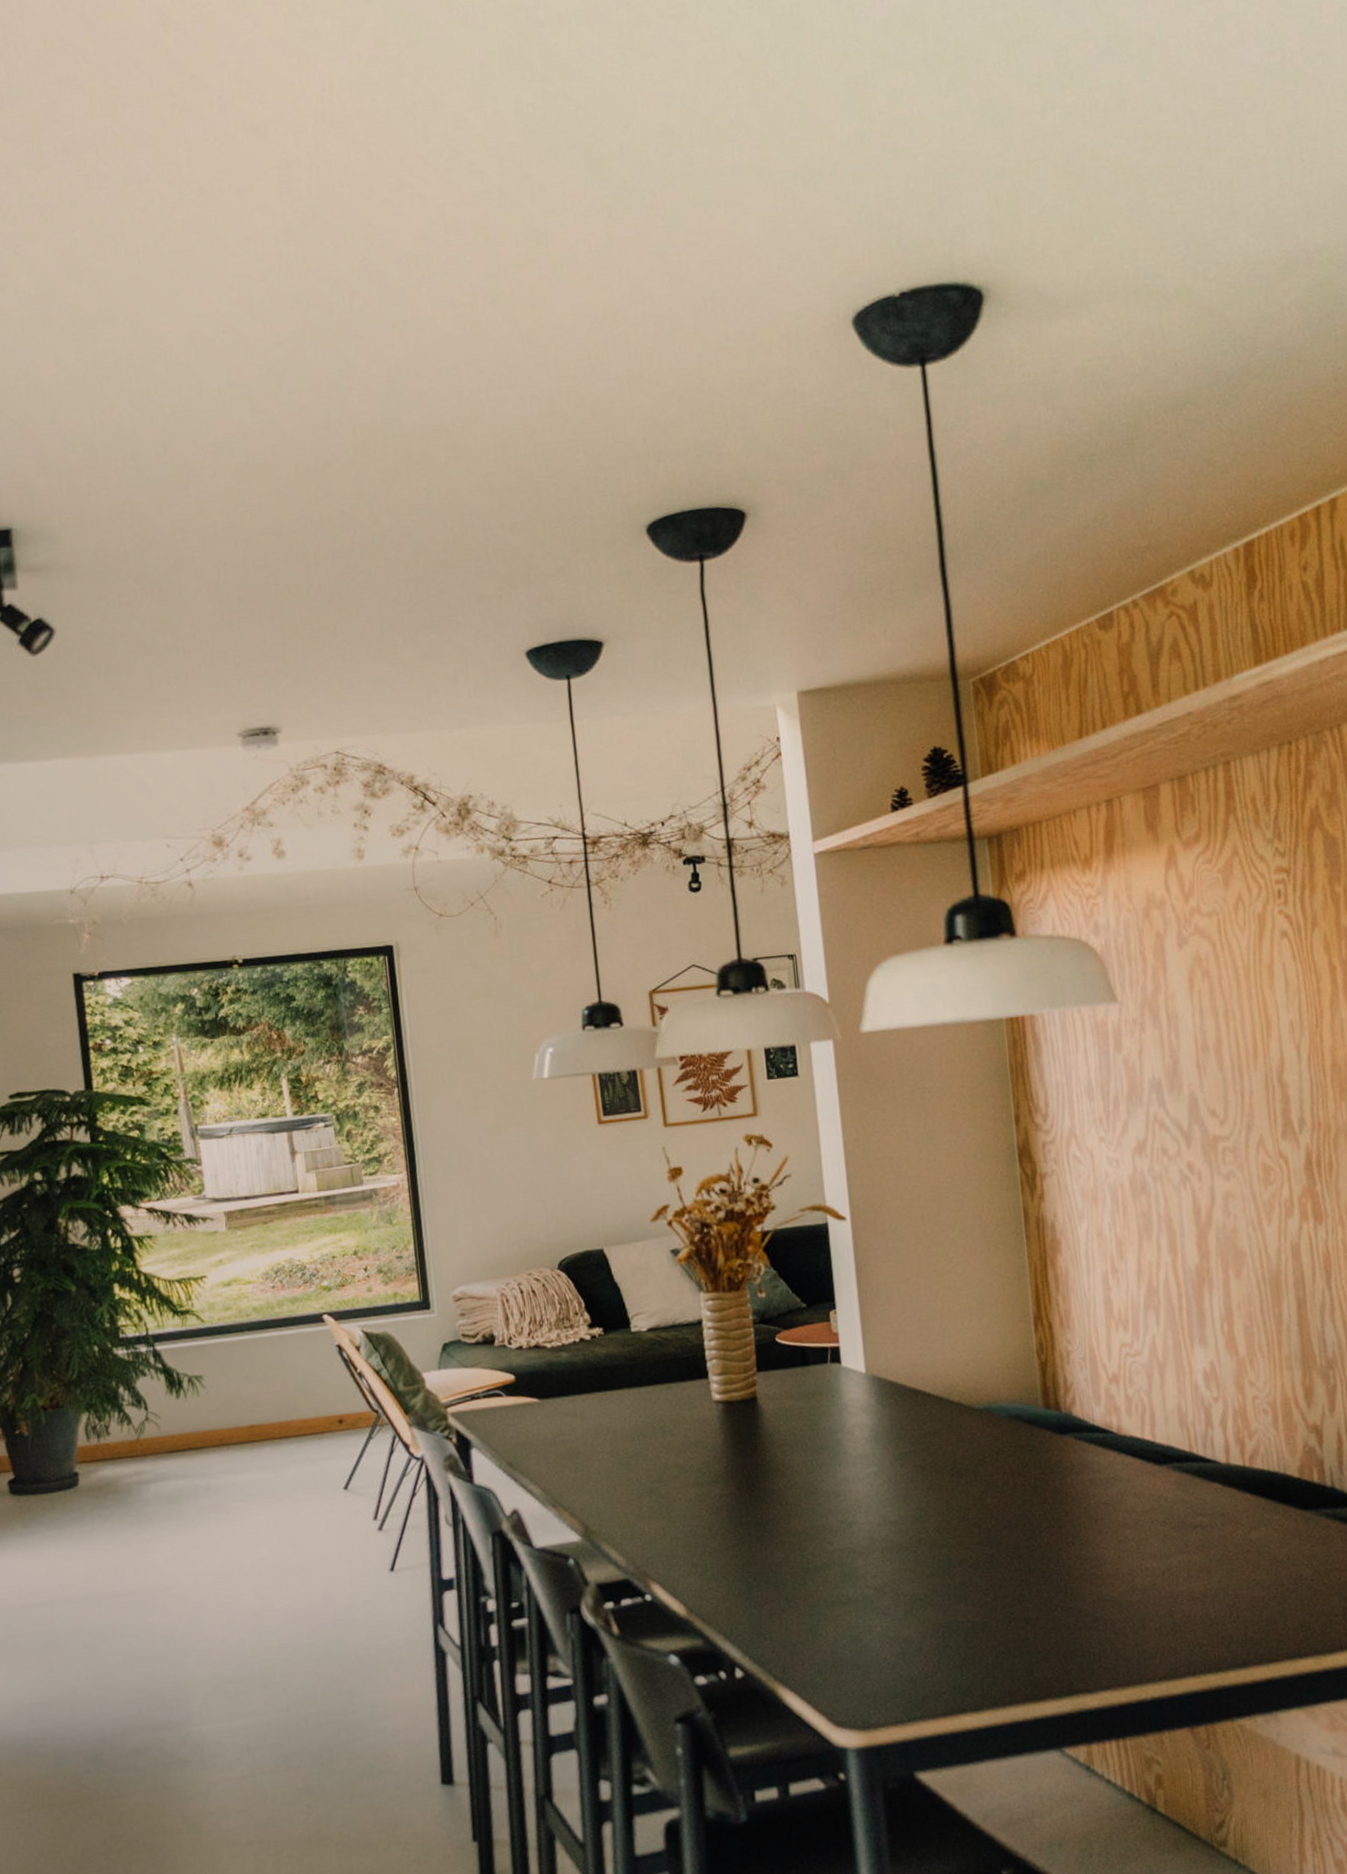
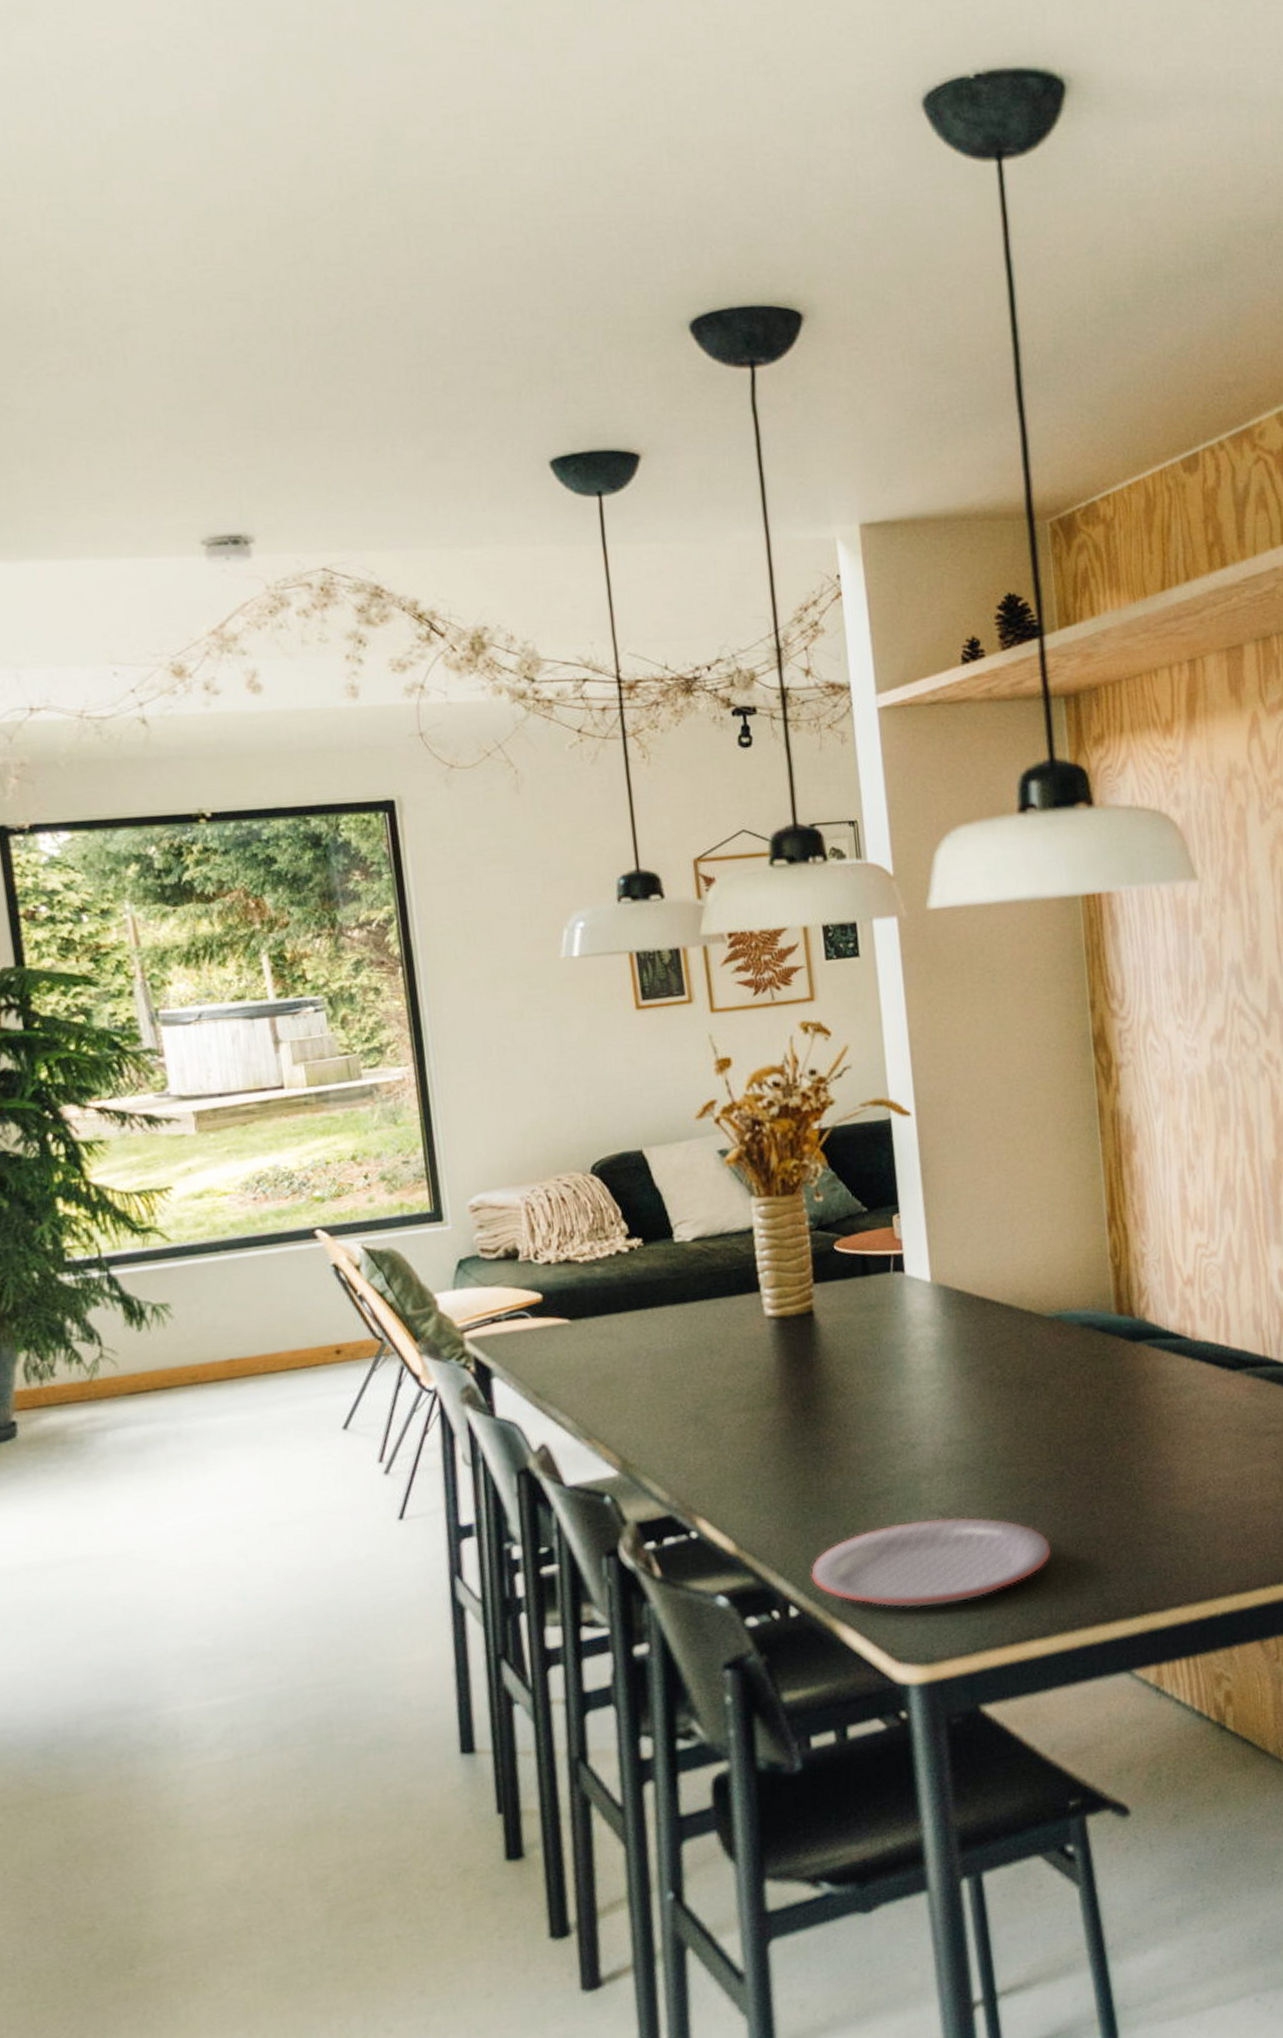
plate: none [754,1593,983,1676] -> present [810,1517,1052,1608]

